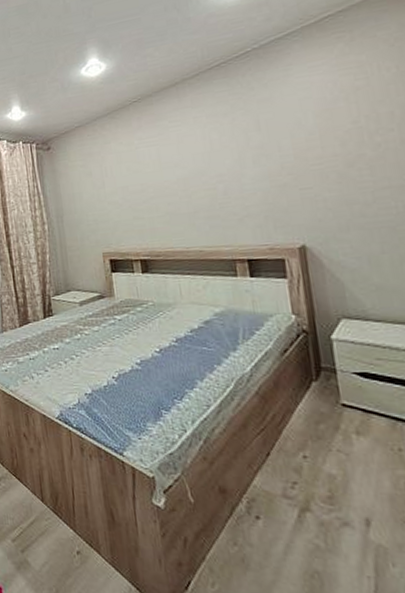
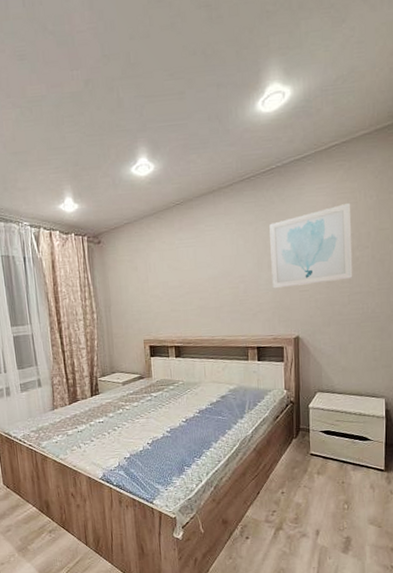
wall art: none [250,78,376,188] -> present [269,202,353,289]

